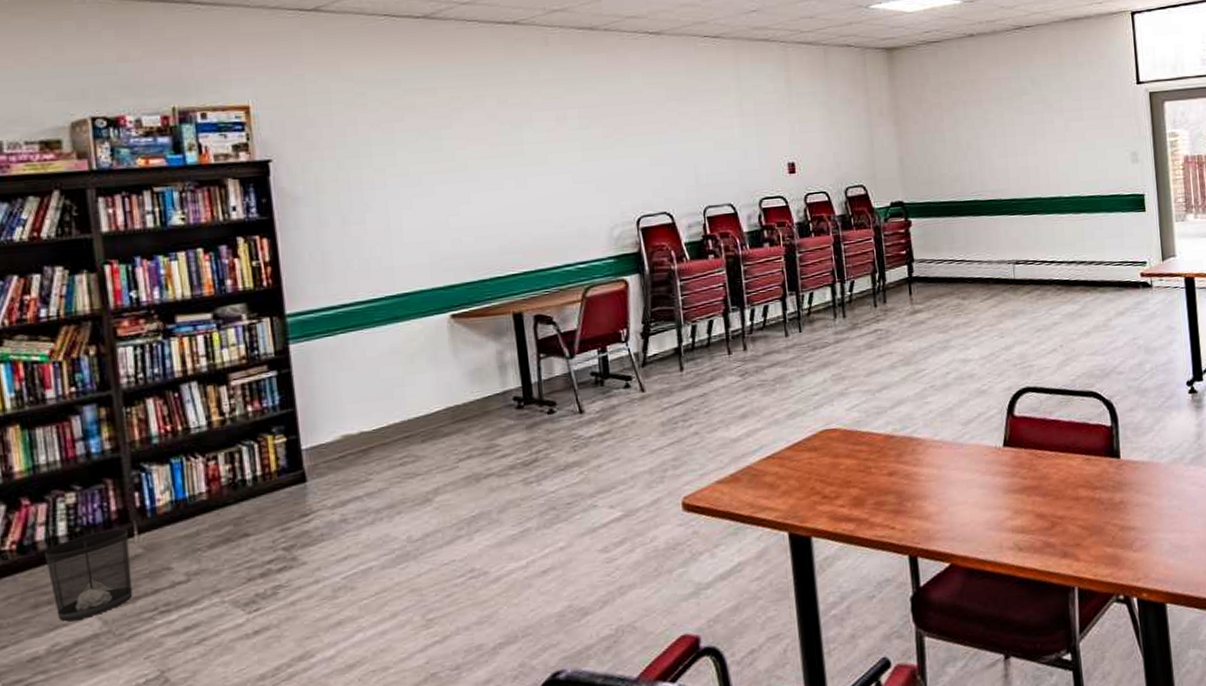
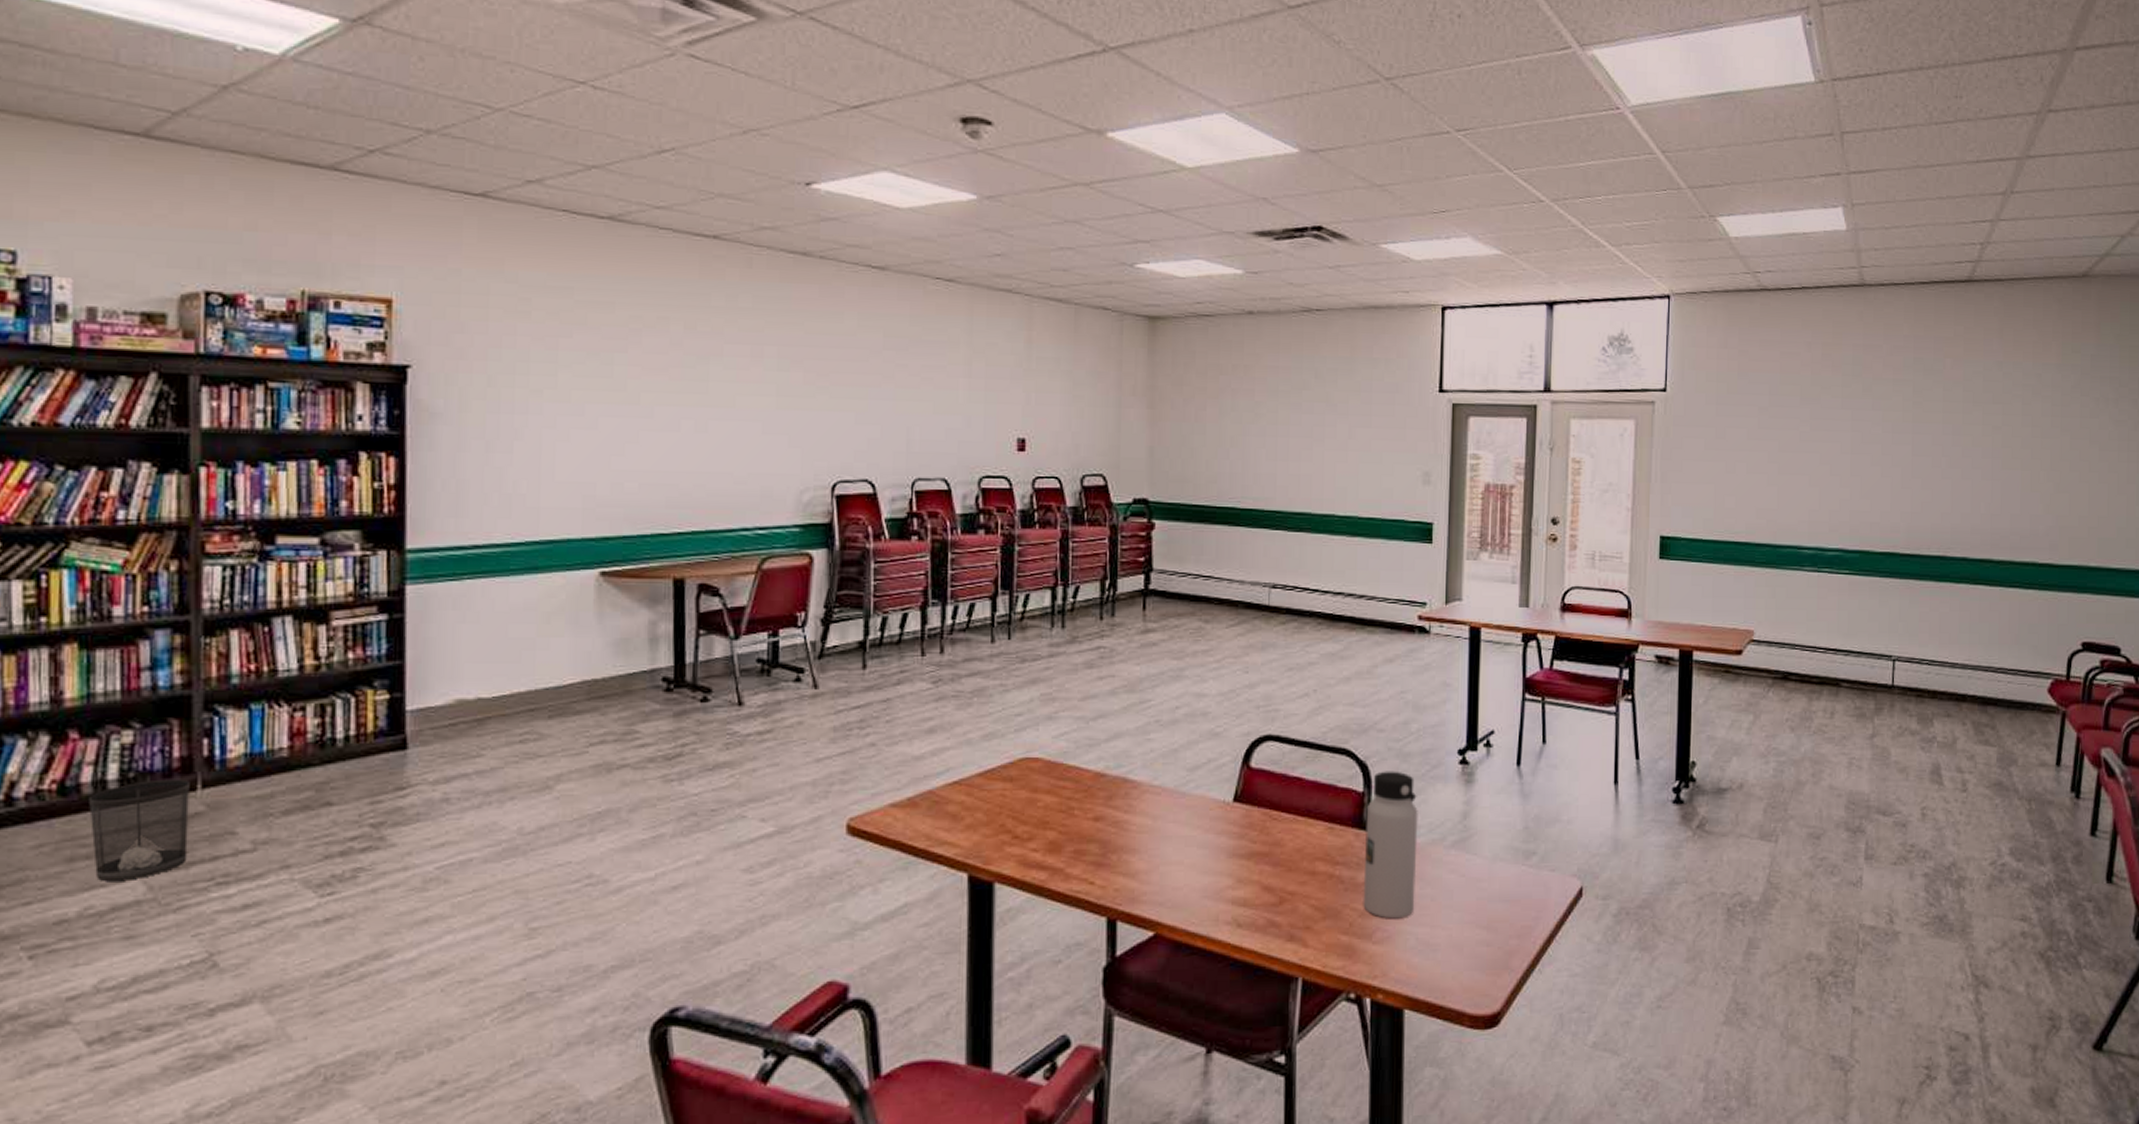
water bottle: none [1115,405,1165,530] -> present [1363,771,1418,919]

